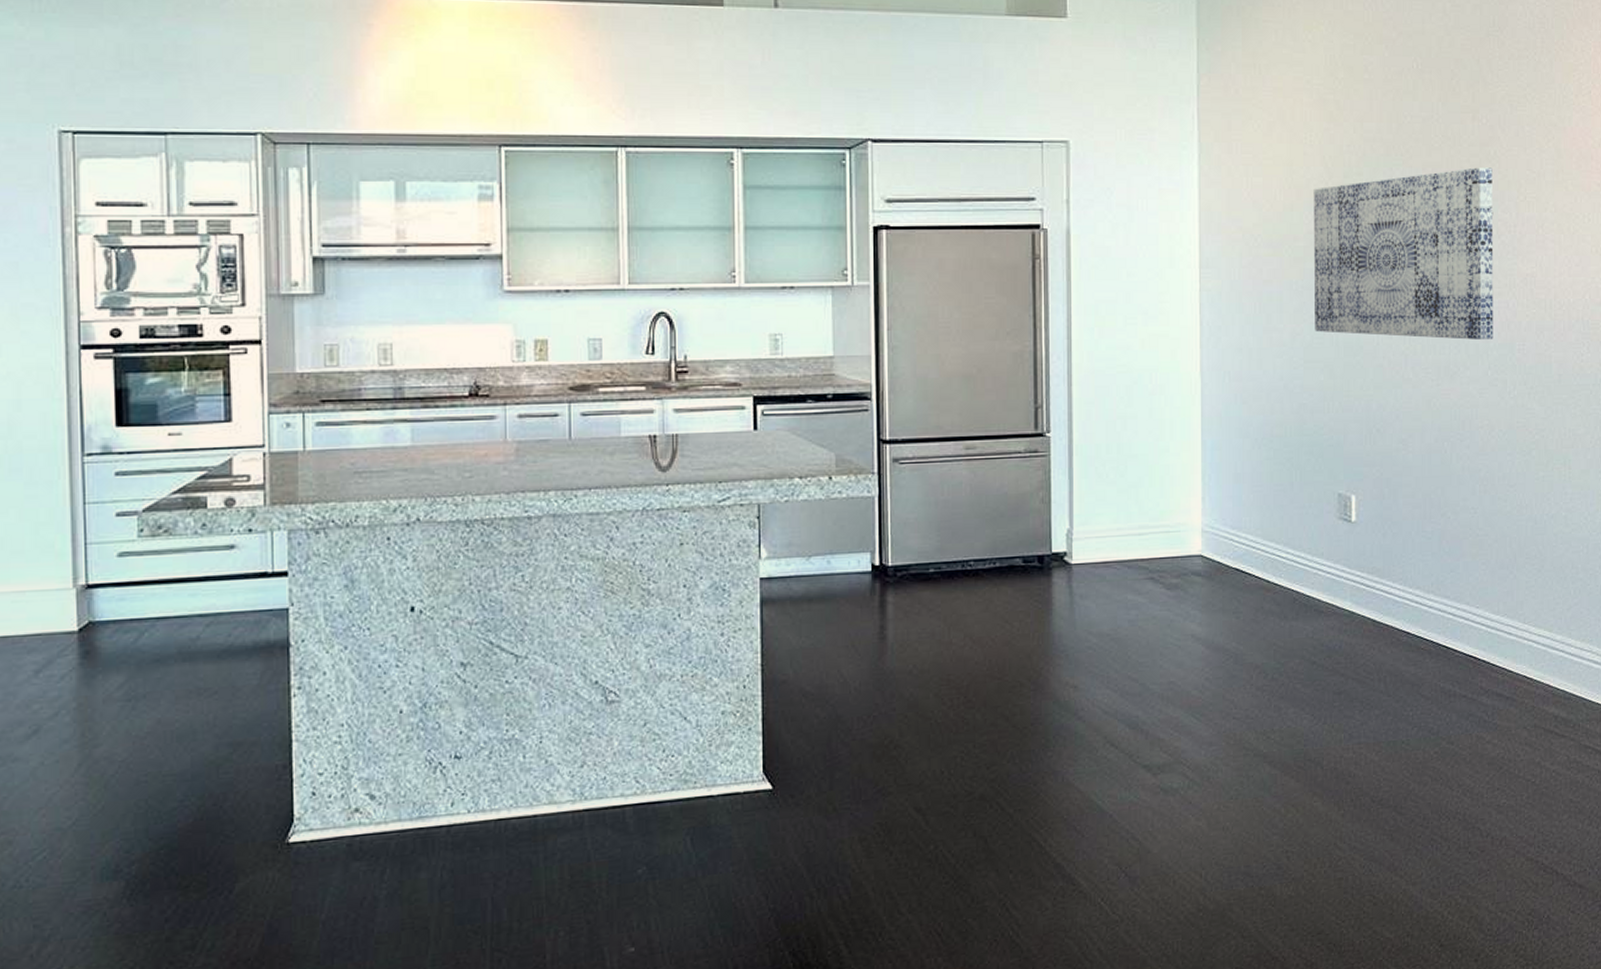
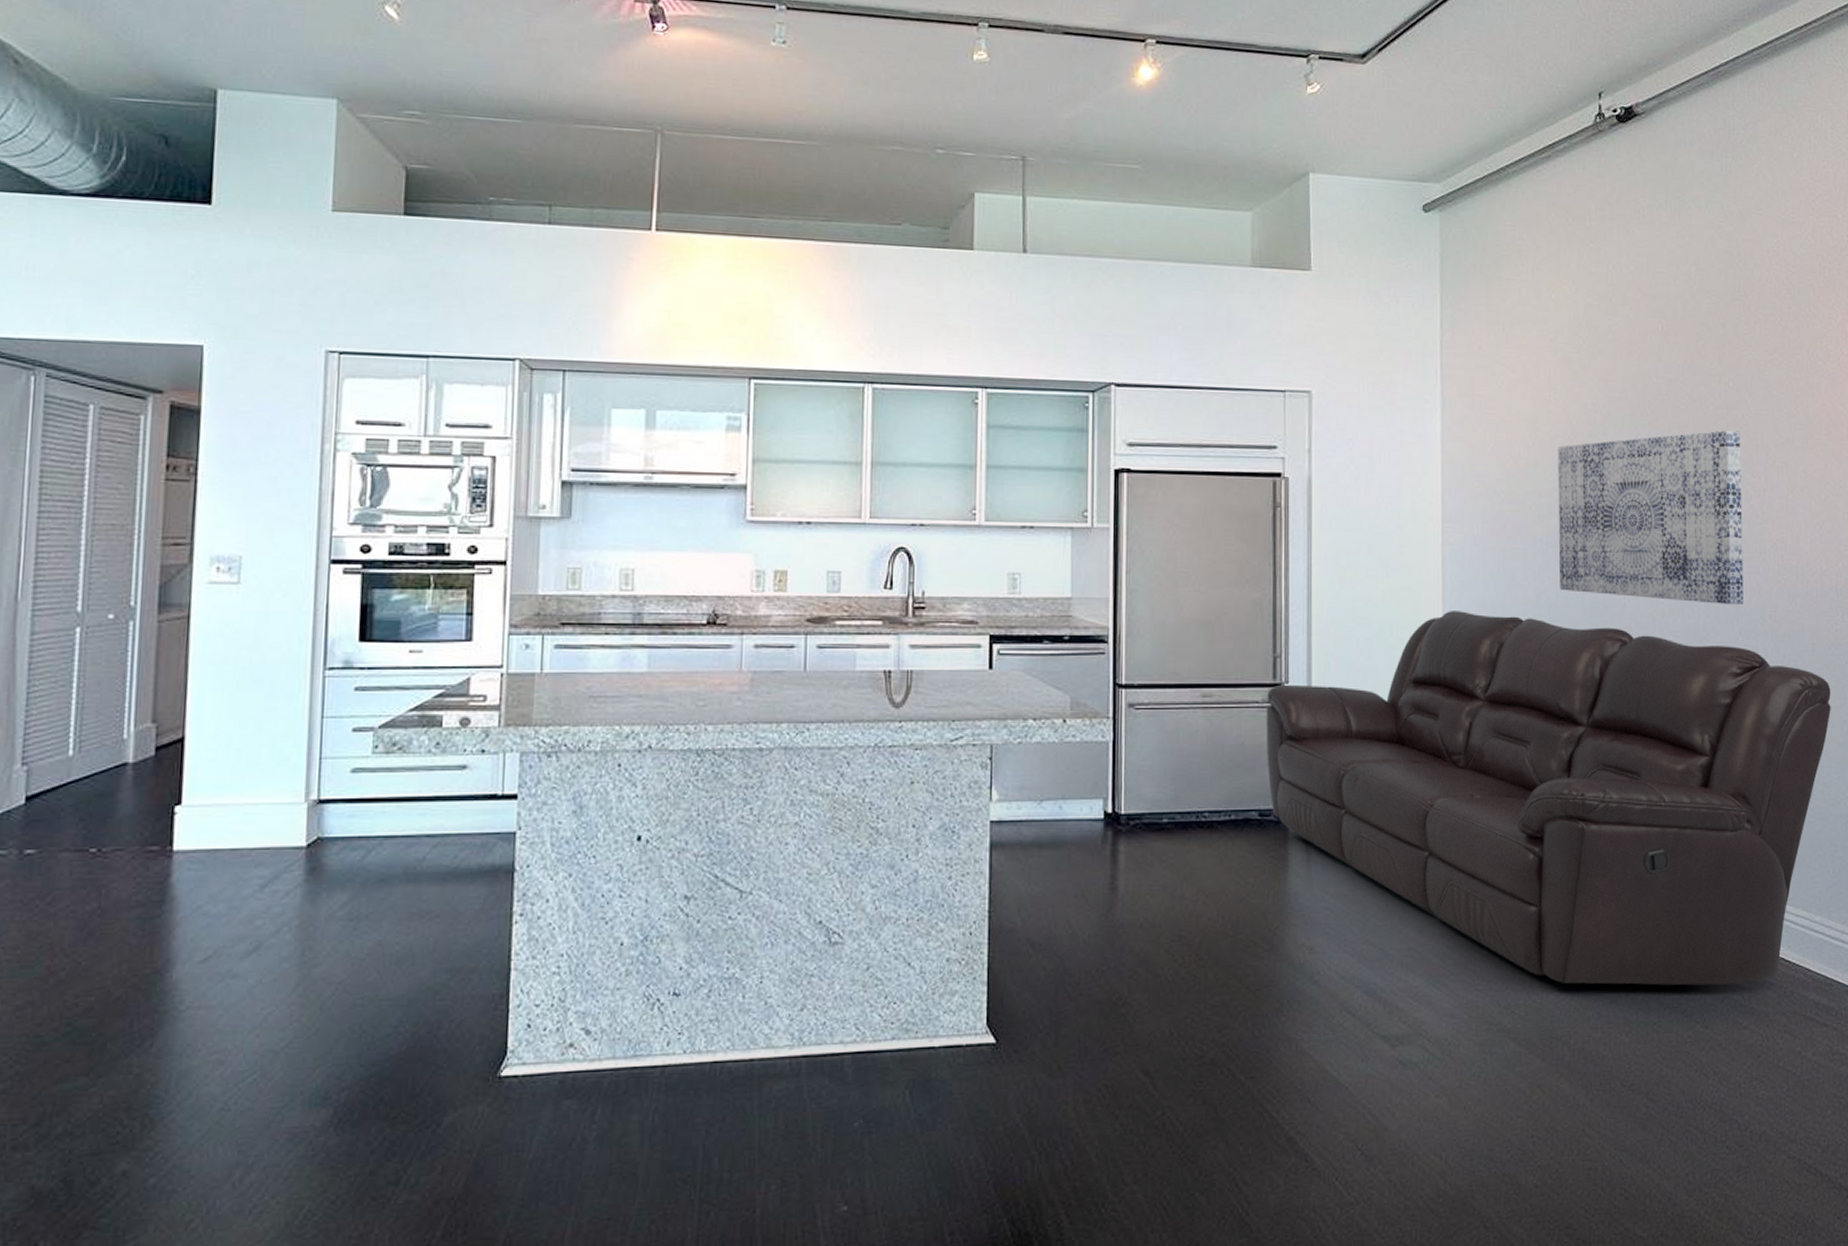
sofa: none [1028,355,1575,709] -> present [1266,611,1831,986]

